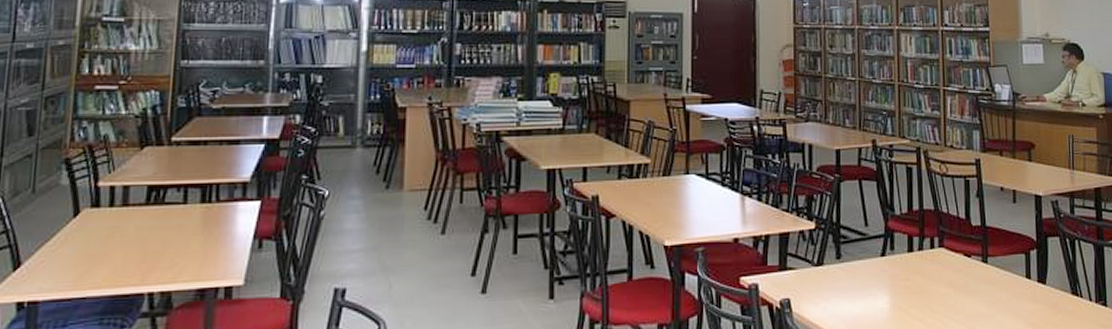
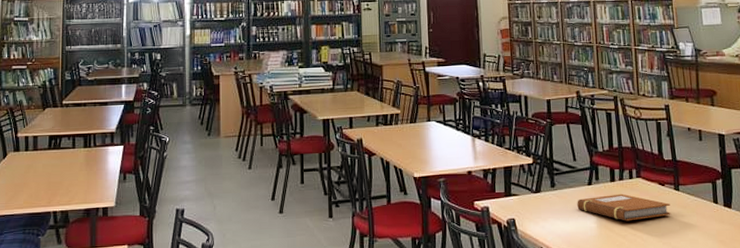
notebook: none [867,267,977,301] -> present [577,193,671,221]

